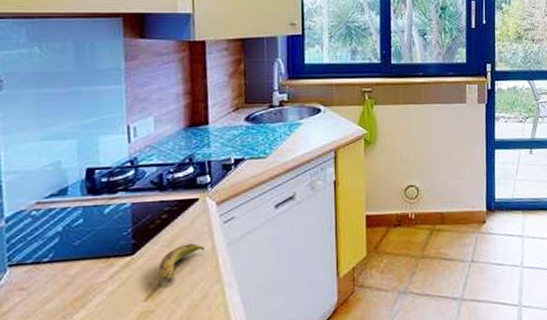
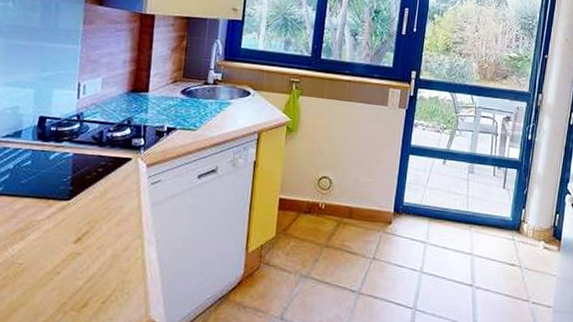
banana: present [158,243,205,284] -> none [89,198,132,232]

